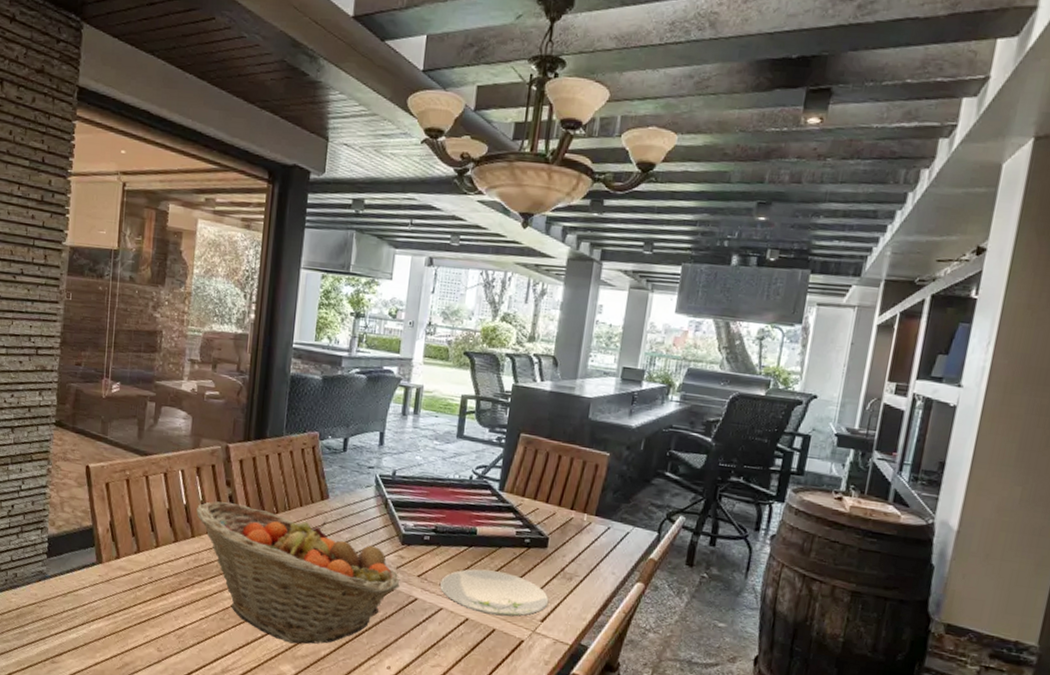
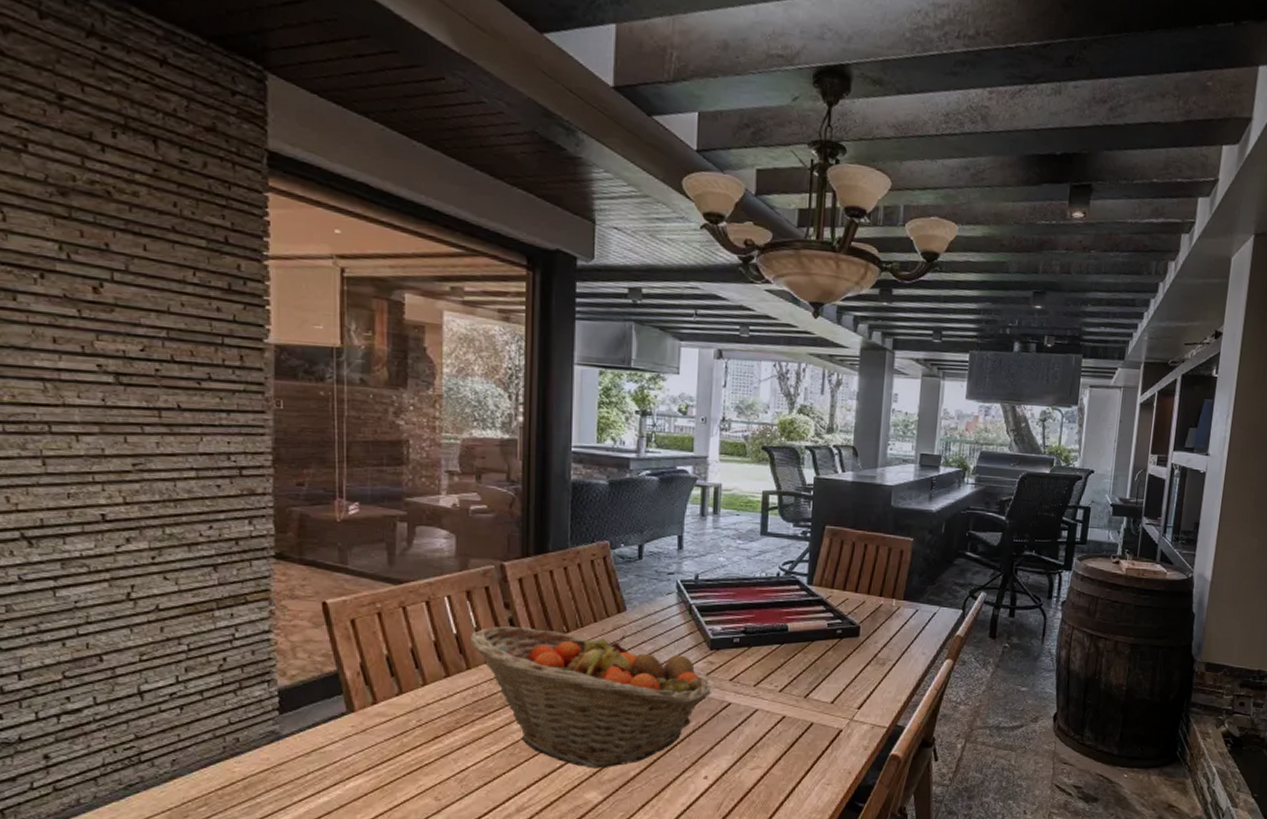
plate: present [439,569,549,617] -> none [753,665,865,709]

